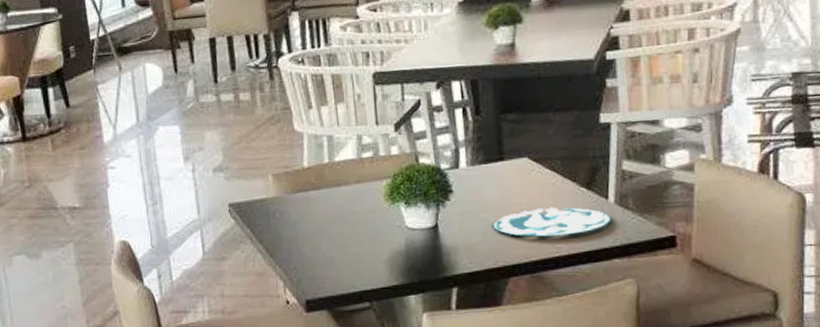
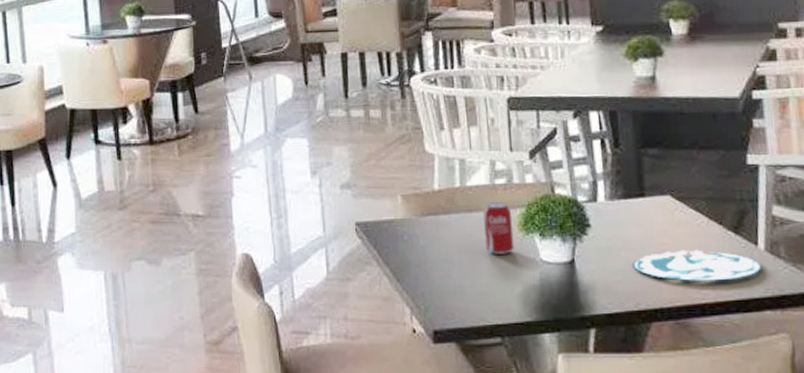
beverage can: none [351,174,381,225] -> present [483,202,515,254]

